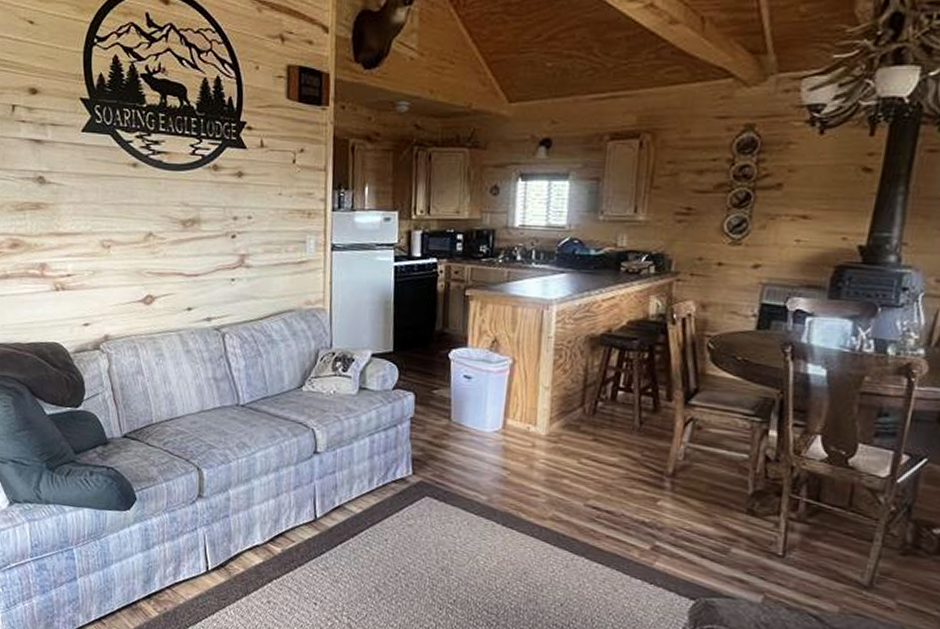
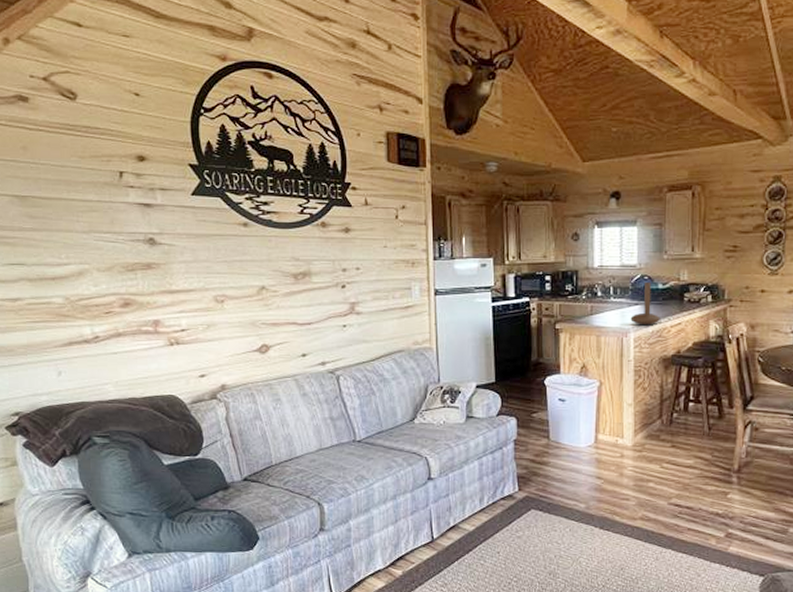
paper towel holder: none [554,247,590,298] -> present [630,282,660,326]

